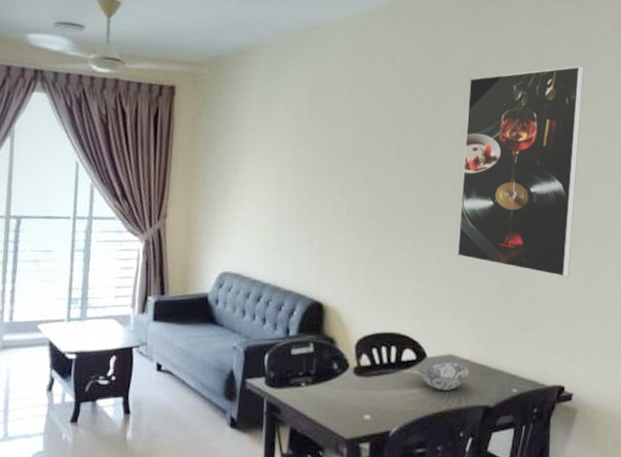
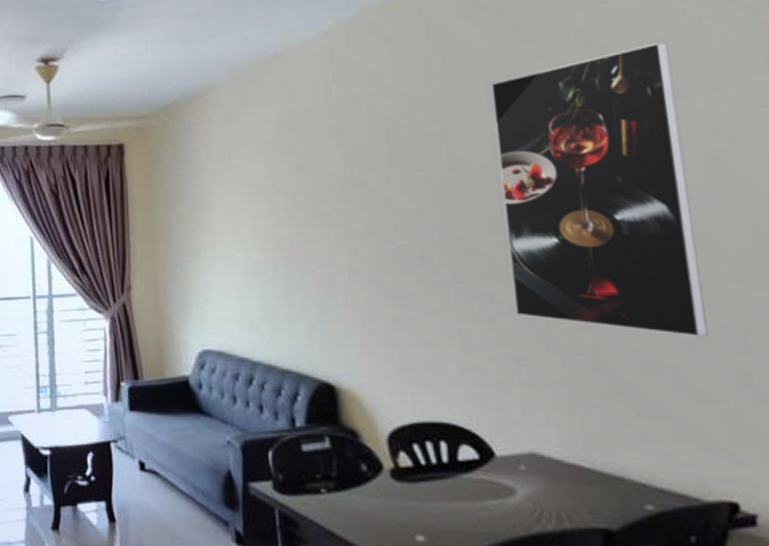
decorative bowl: present [417,361,471,390] -> none [484,462,570,504]

